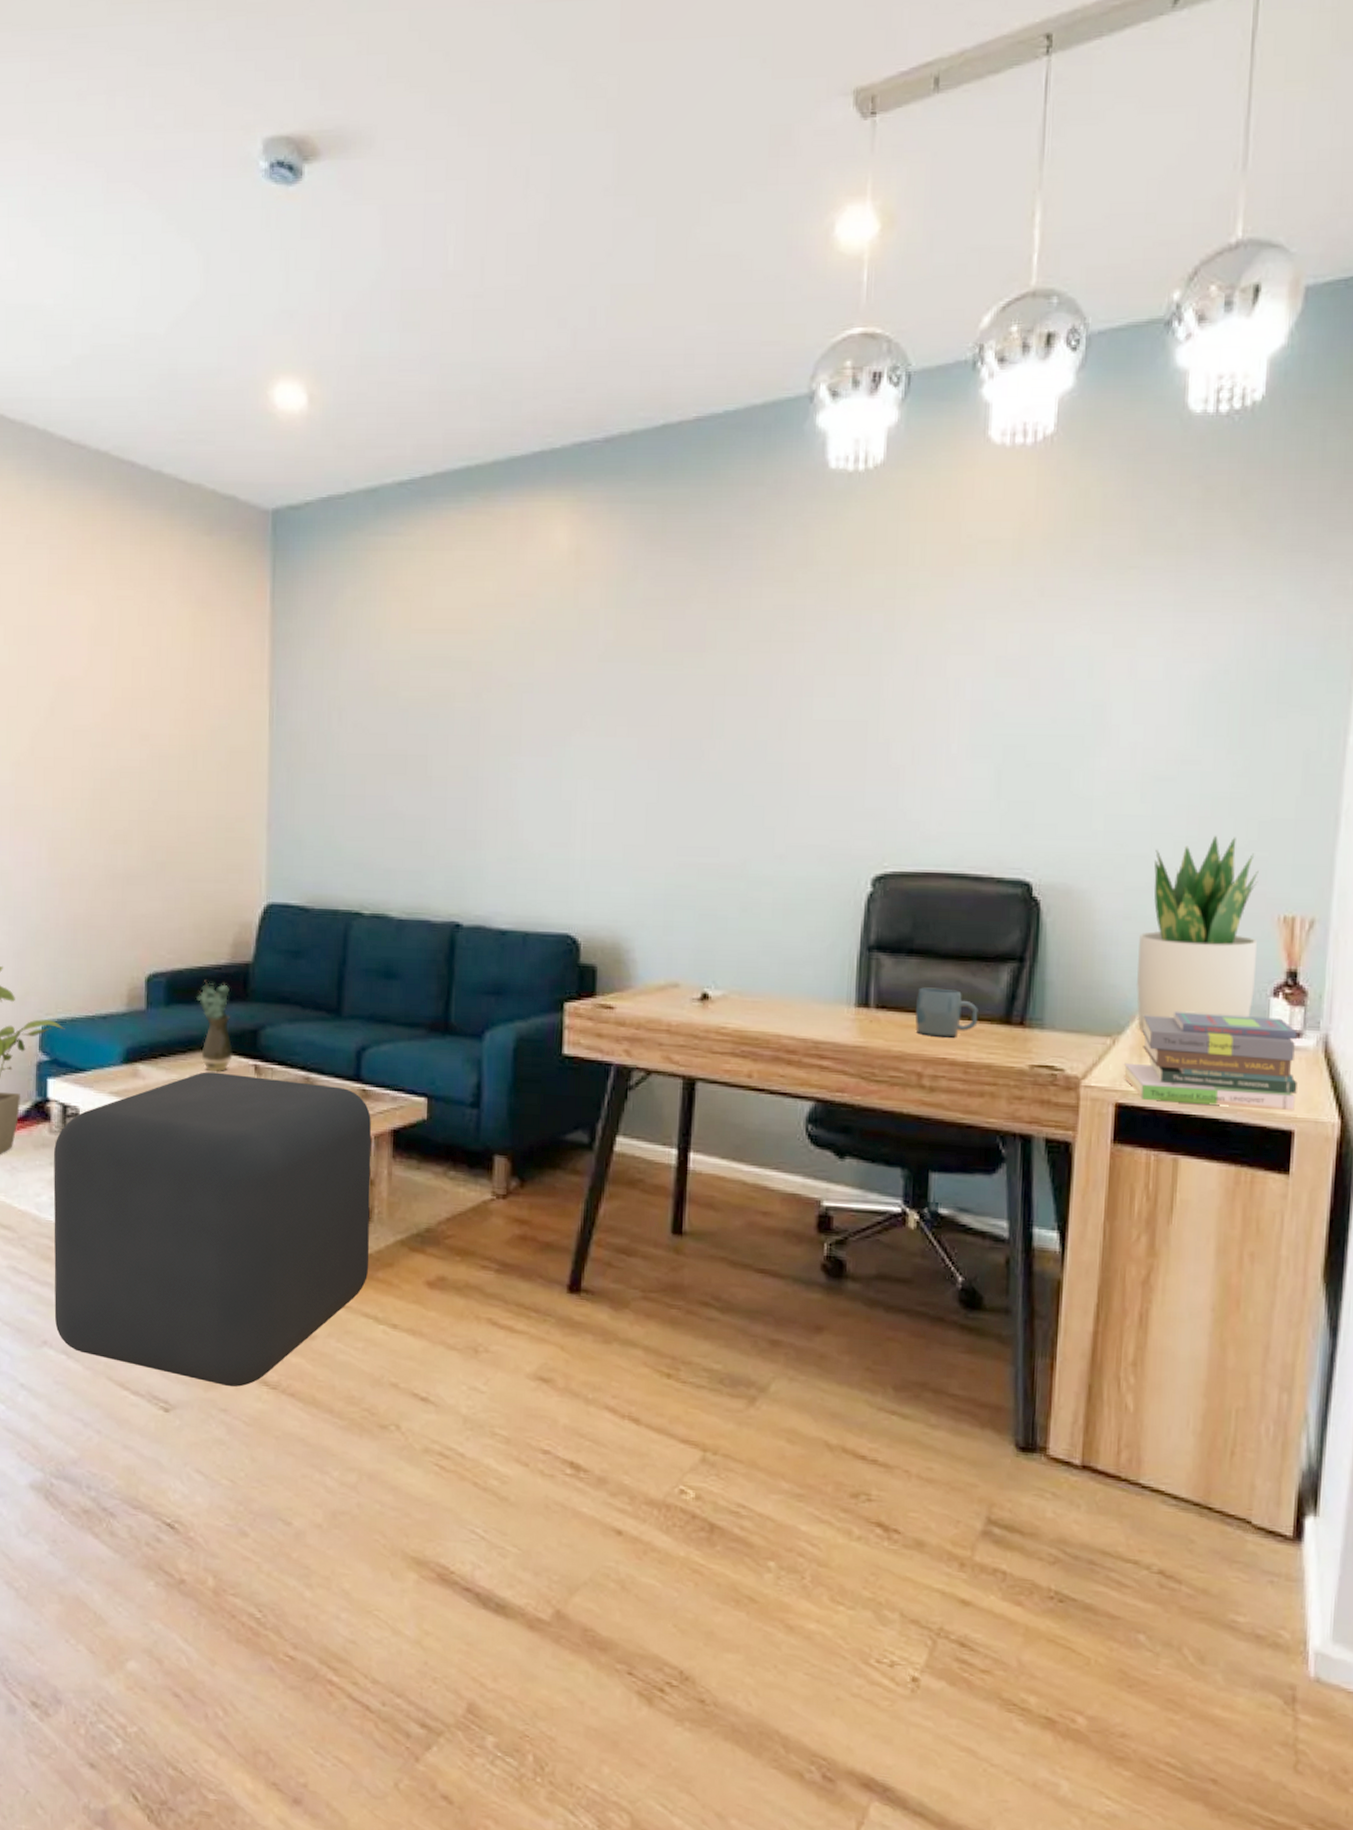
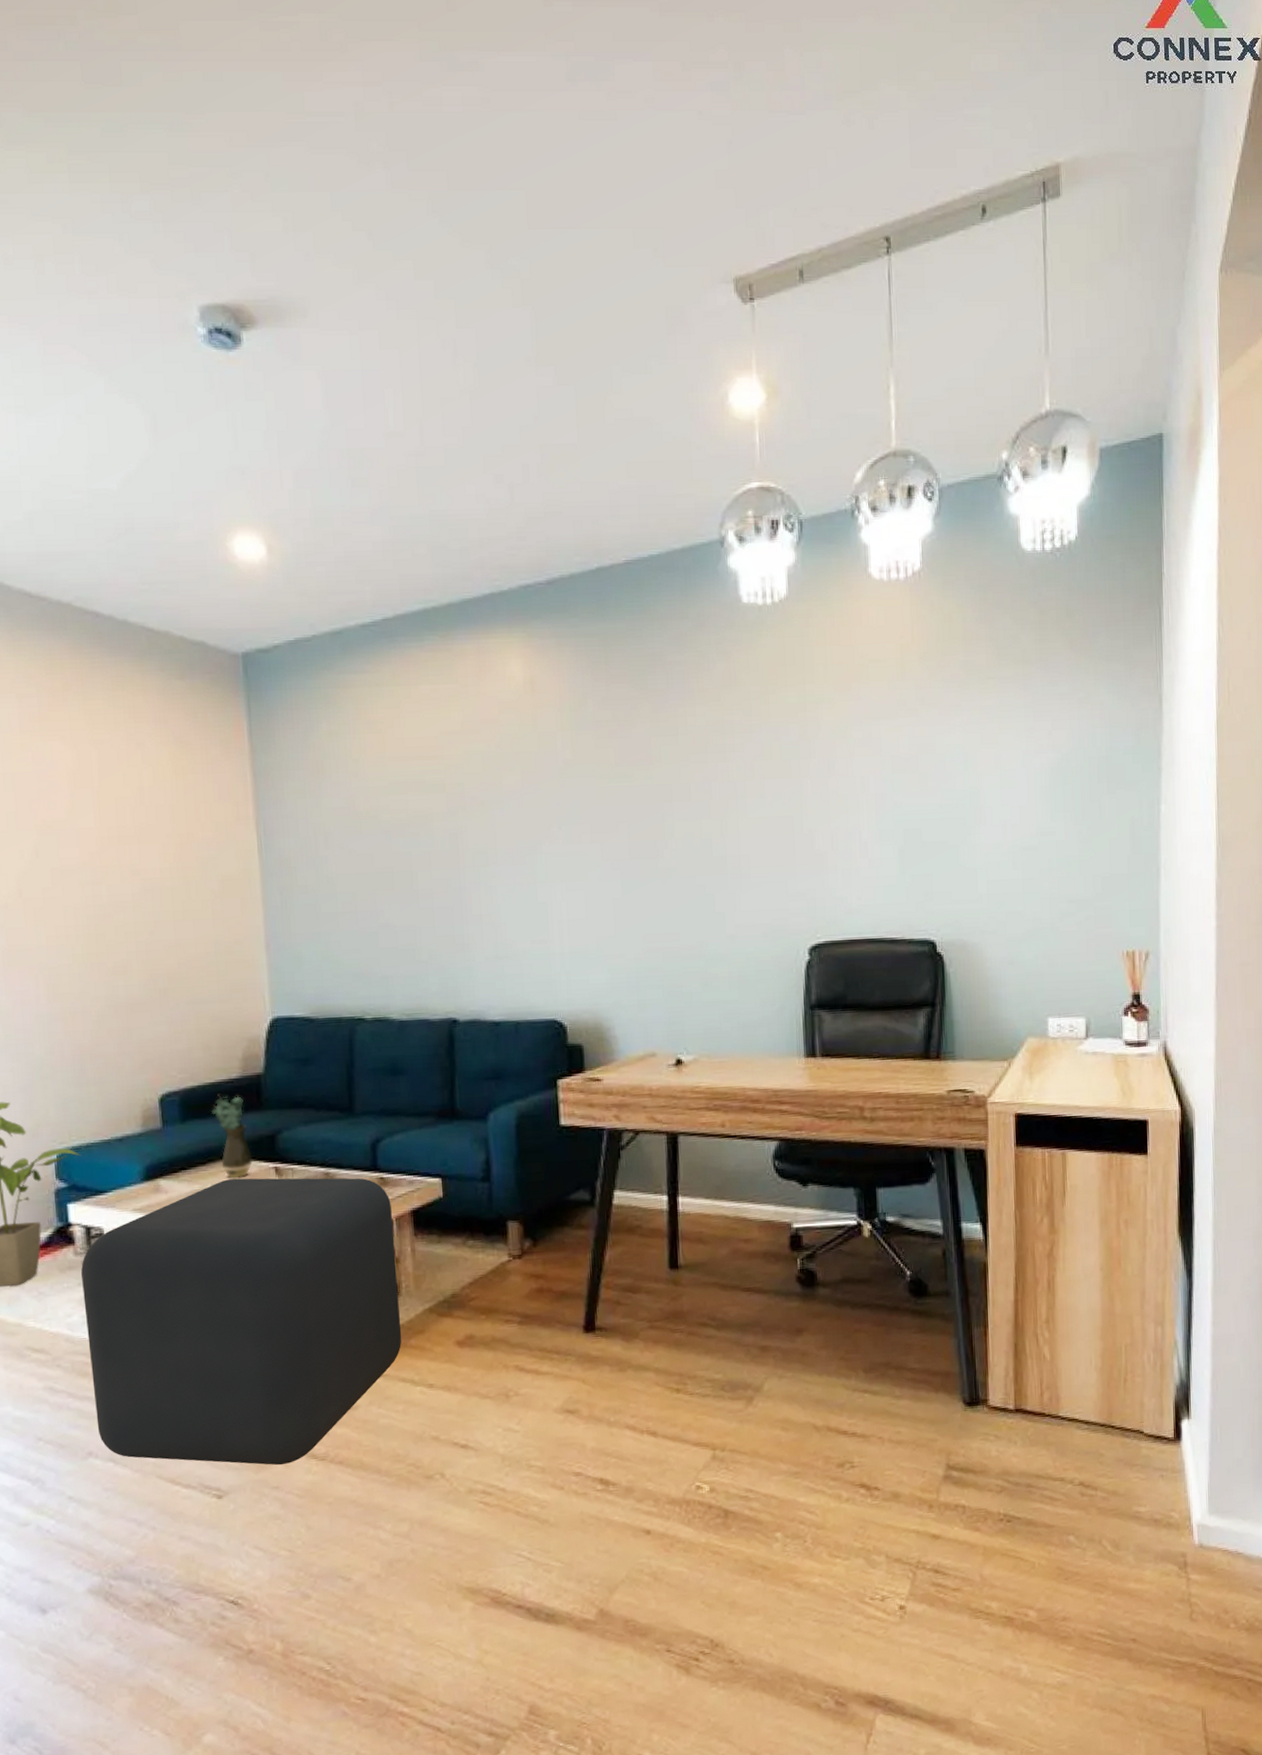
mug: present [915,987,978,1038] -> none [853,1034,904,1076]
books: present [1124,1012,1297,1111] -> none [1019,1032,1148,1109]
planter: present [1136,835,1259,1030] -> none [1021,891,1110,1053]

